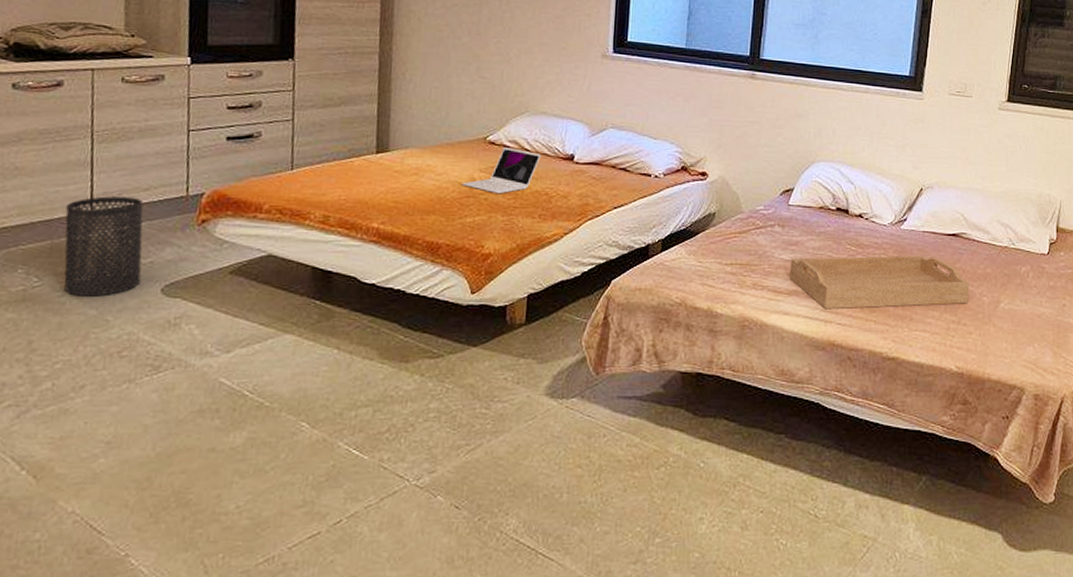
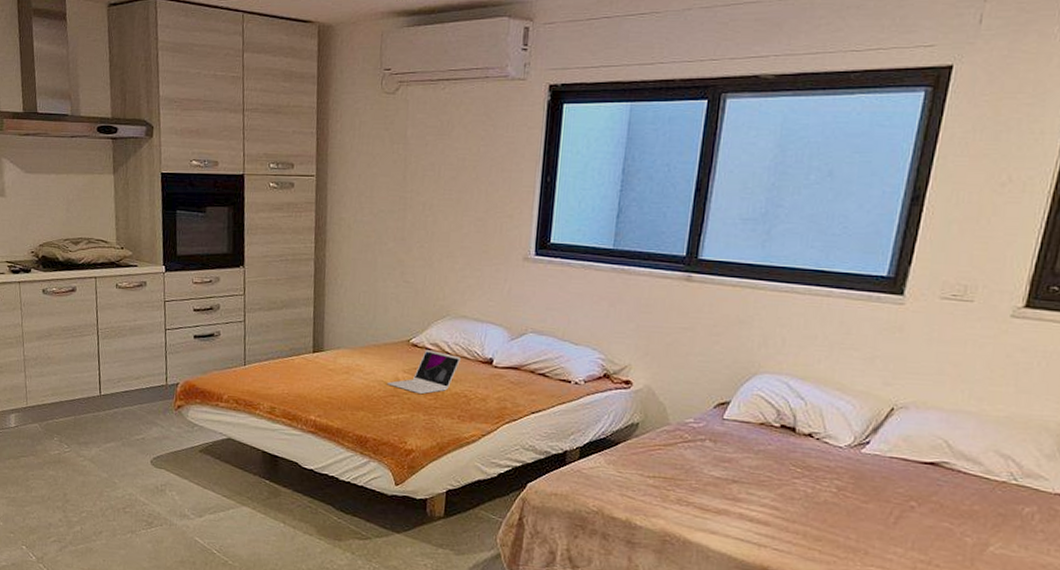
trash can: present [64,196,144,297] -> none [83,382,137,463]
serving tray: present [789,255,970,310] -> none [719,476,949,543]

